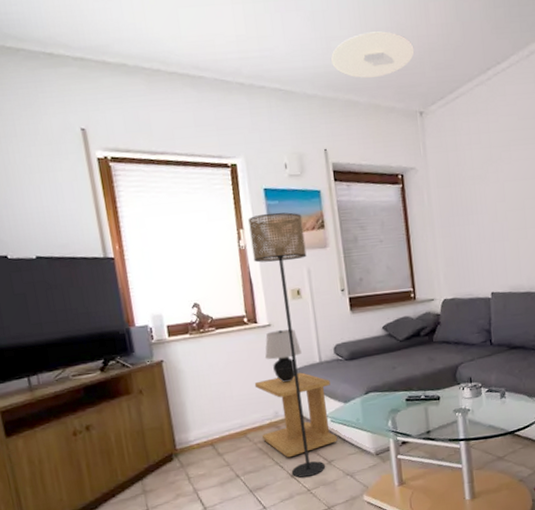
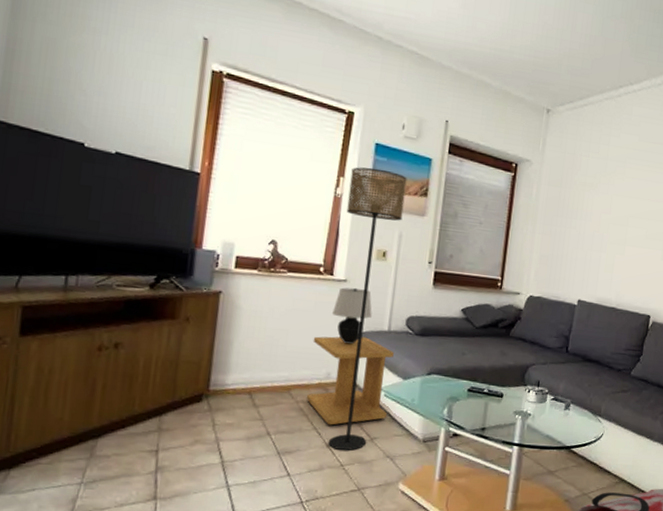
ceiling light: present [331,31,415,79] -> none [473,22,556,68]

